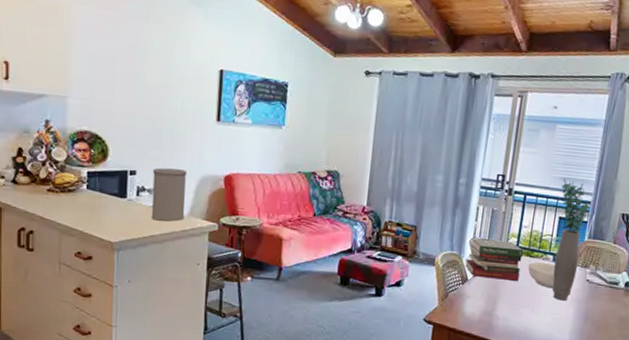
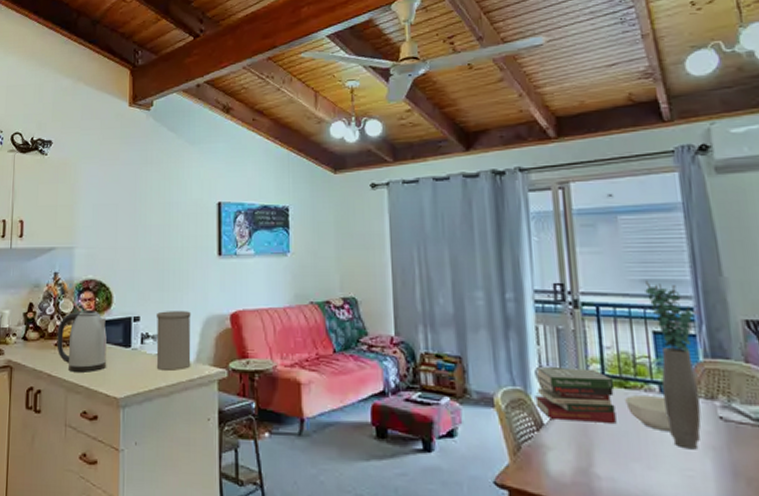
kettle: none [49,160,102,218] -> present [56,310,107,372]

